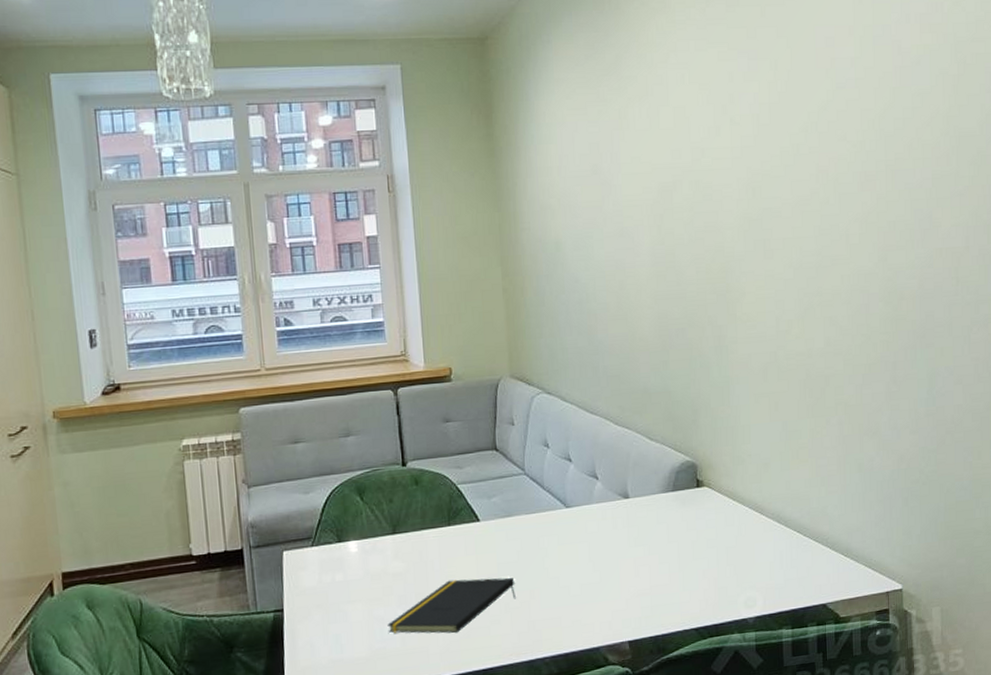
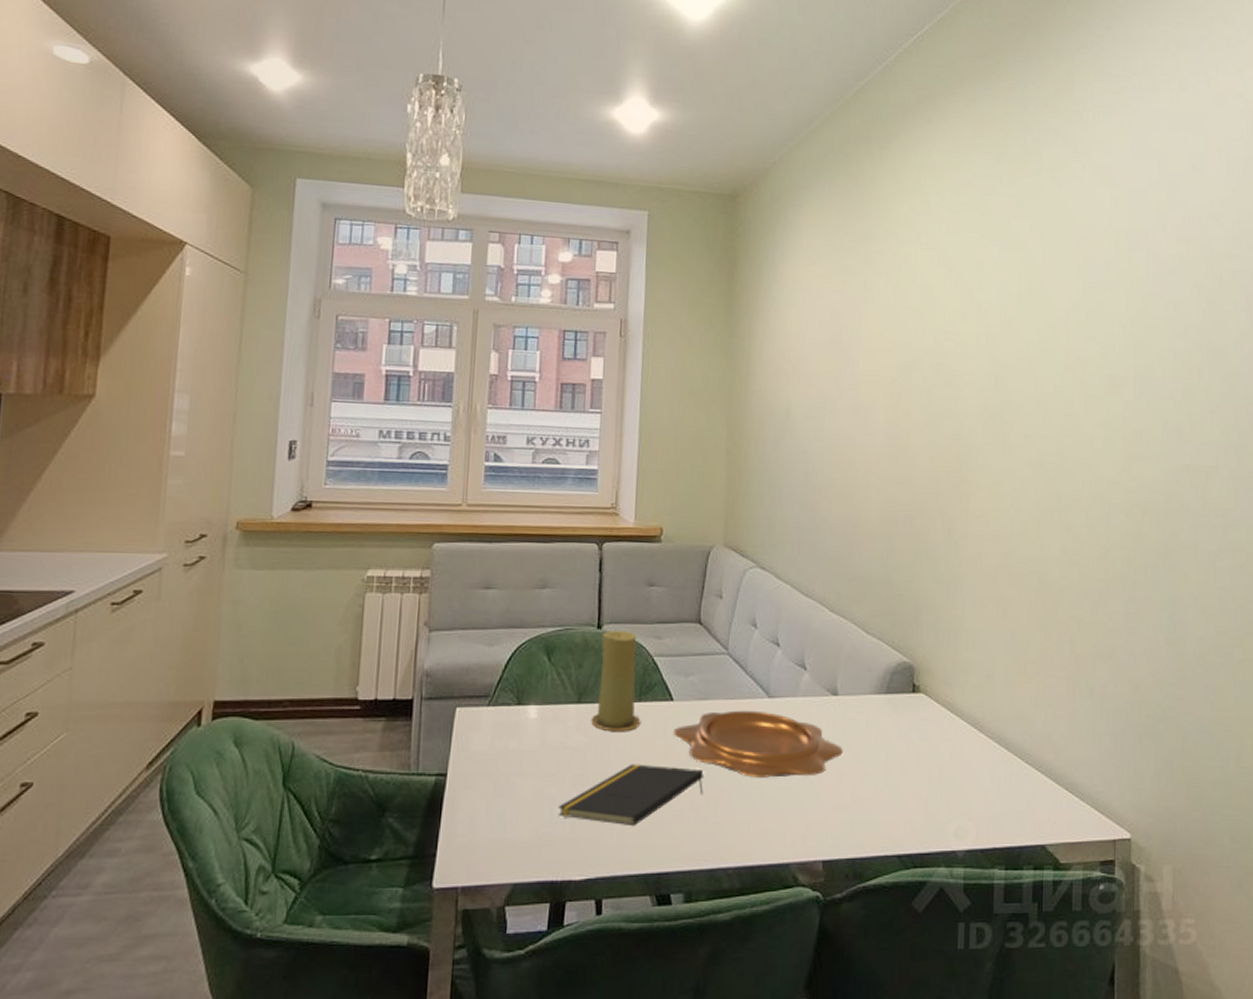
candle: none [406,464,453,555] -> present [590,630,641,732]
decorative bowl: none [483,520,638,579] -> present [673,710,843,778]

